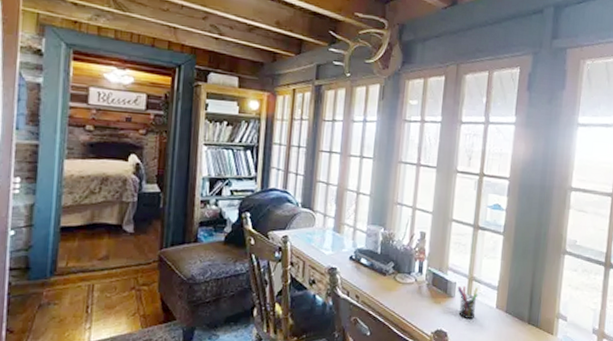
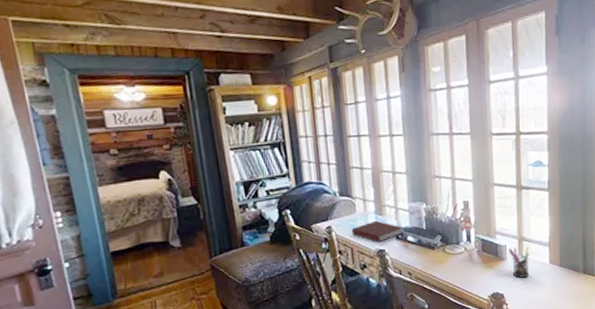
notebook: none [306,237,358,260] -> present [351,220,404,242]

